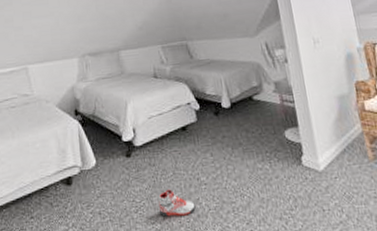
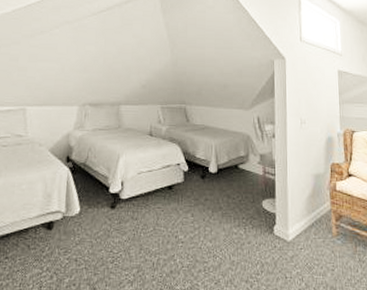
sneaker: present [158,189,196,217] -> none [134,243,170,270]

